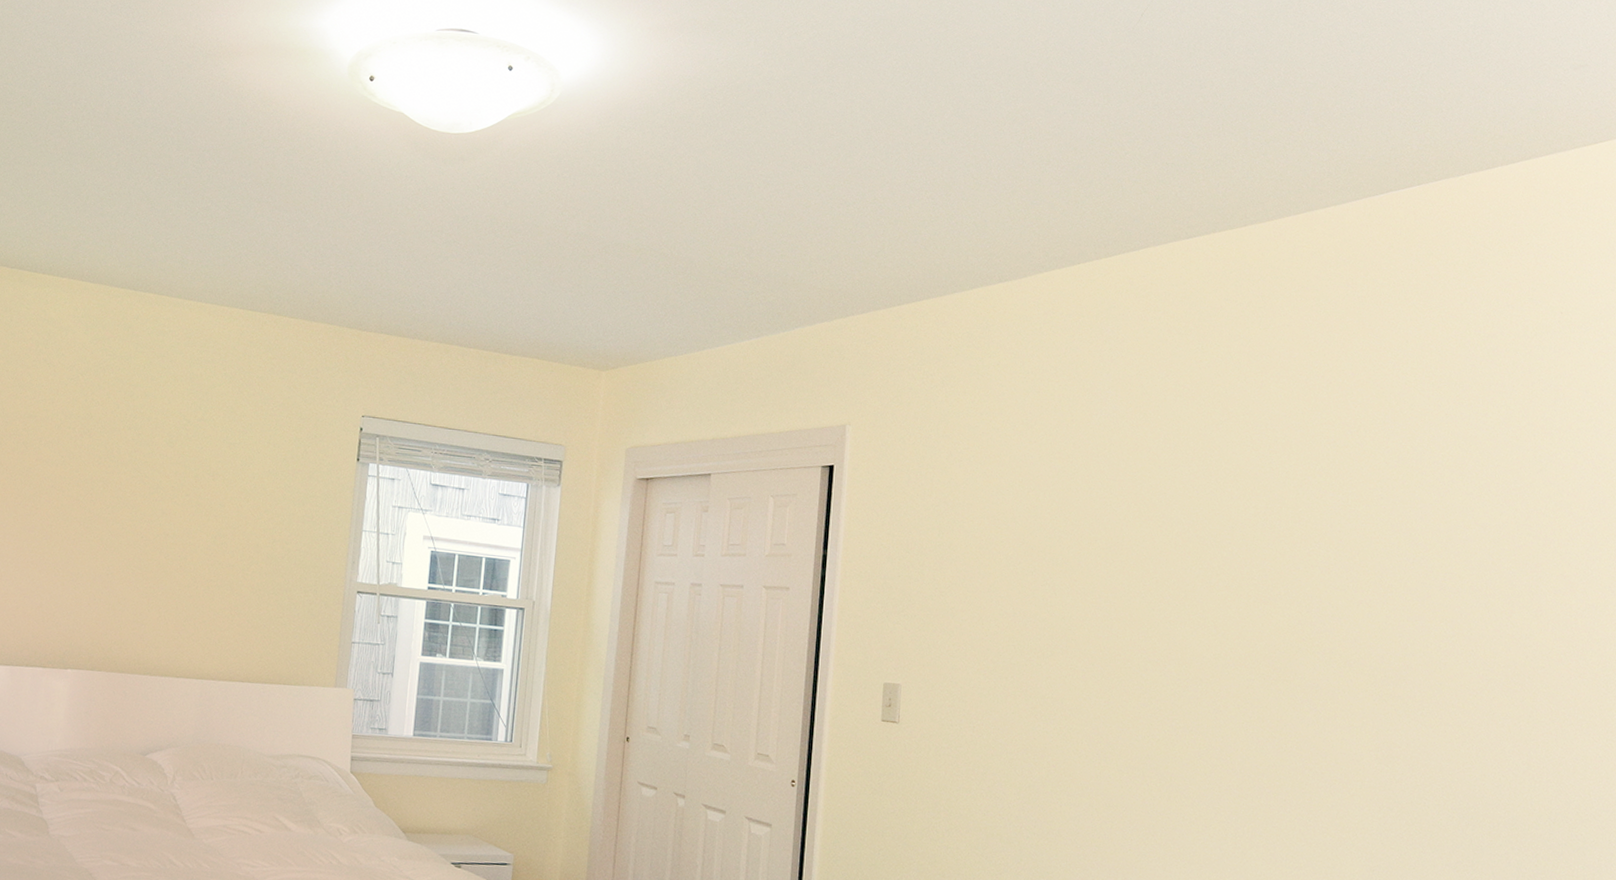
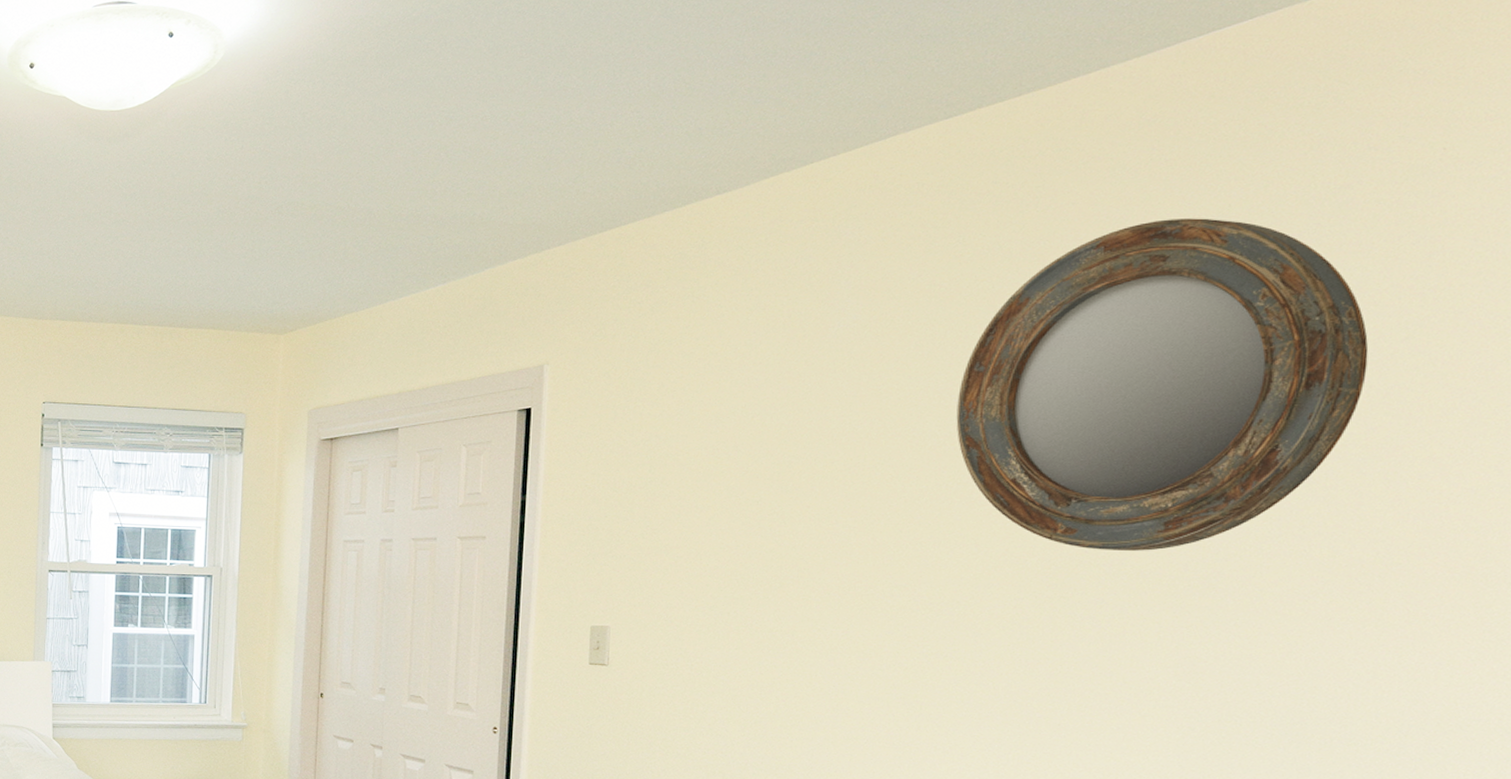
home mirror: none [1198,347,1514,643] -> present [956,218,1369,551]

